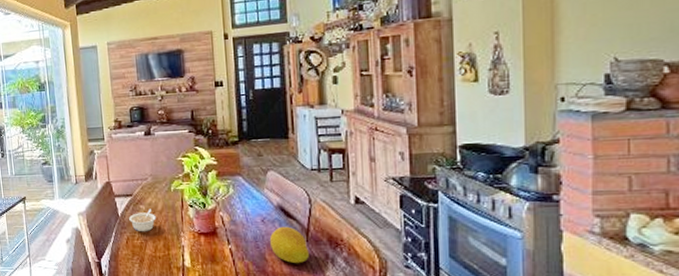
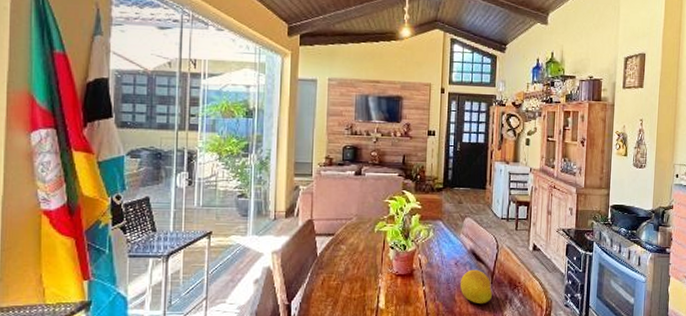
legume: present [129,209,157,232] -> none [328,249,357,273]

